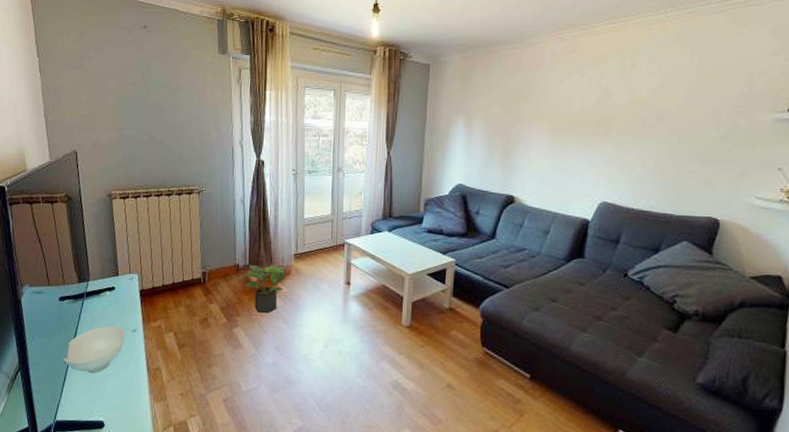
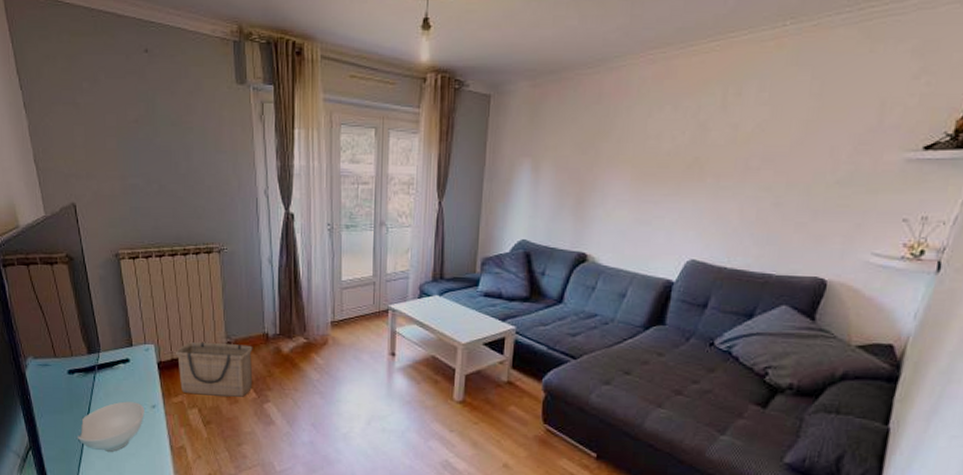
basket: none [155,272,225,322] -> present [174,341,253,397]
potted plant: present [244,264,287,313] -> none [275,333,323,387]

